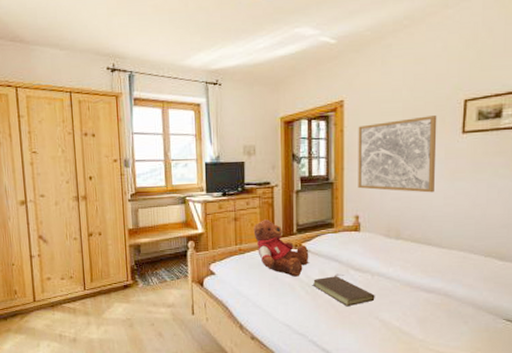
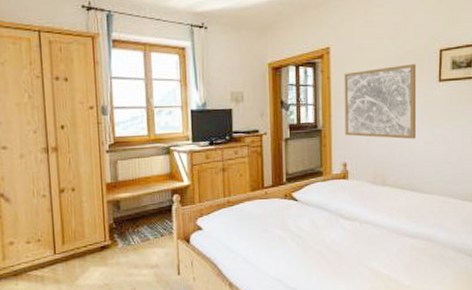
teddy bear: present [253,219,309,277] -> none [242,169,299,229]
book: present [313,274,375,307] -> none [303,223,364,257]

